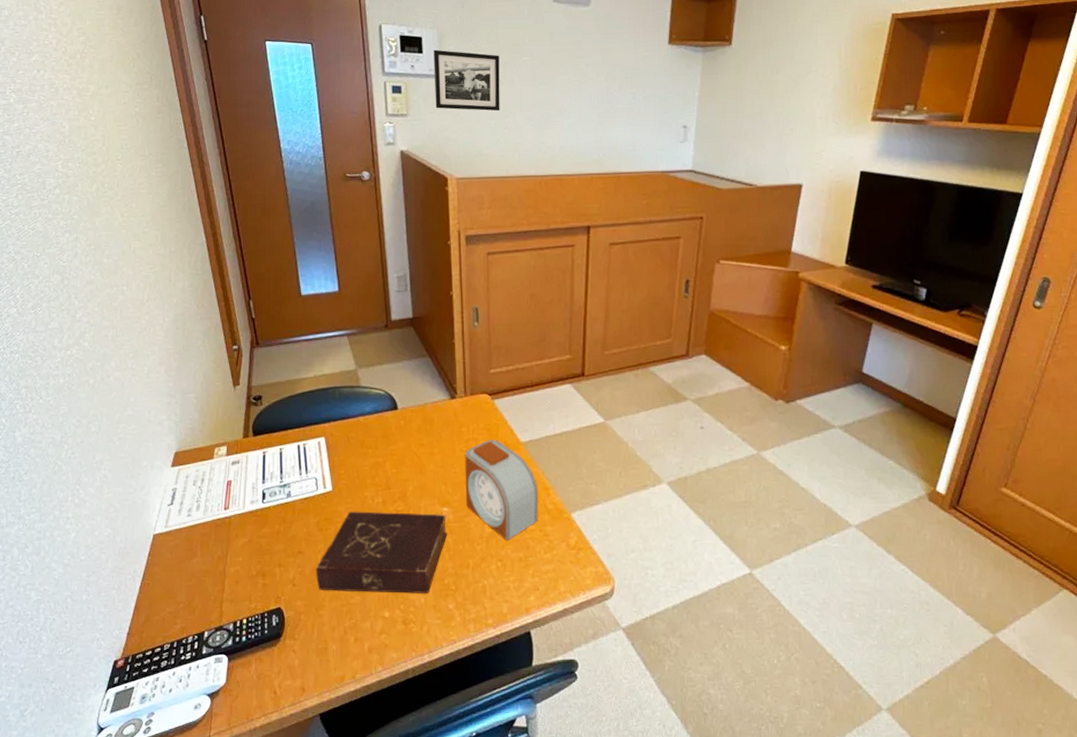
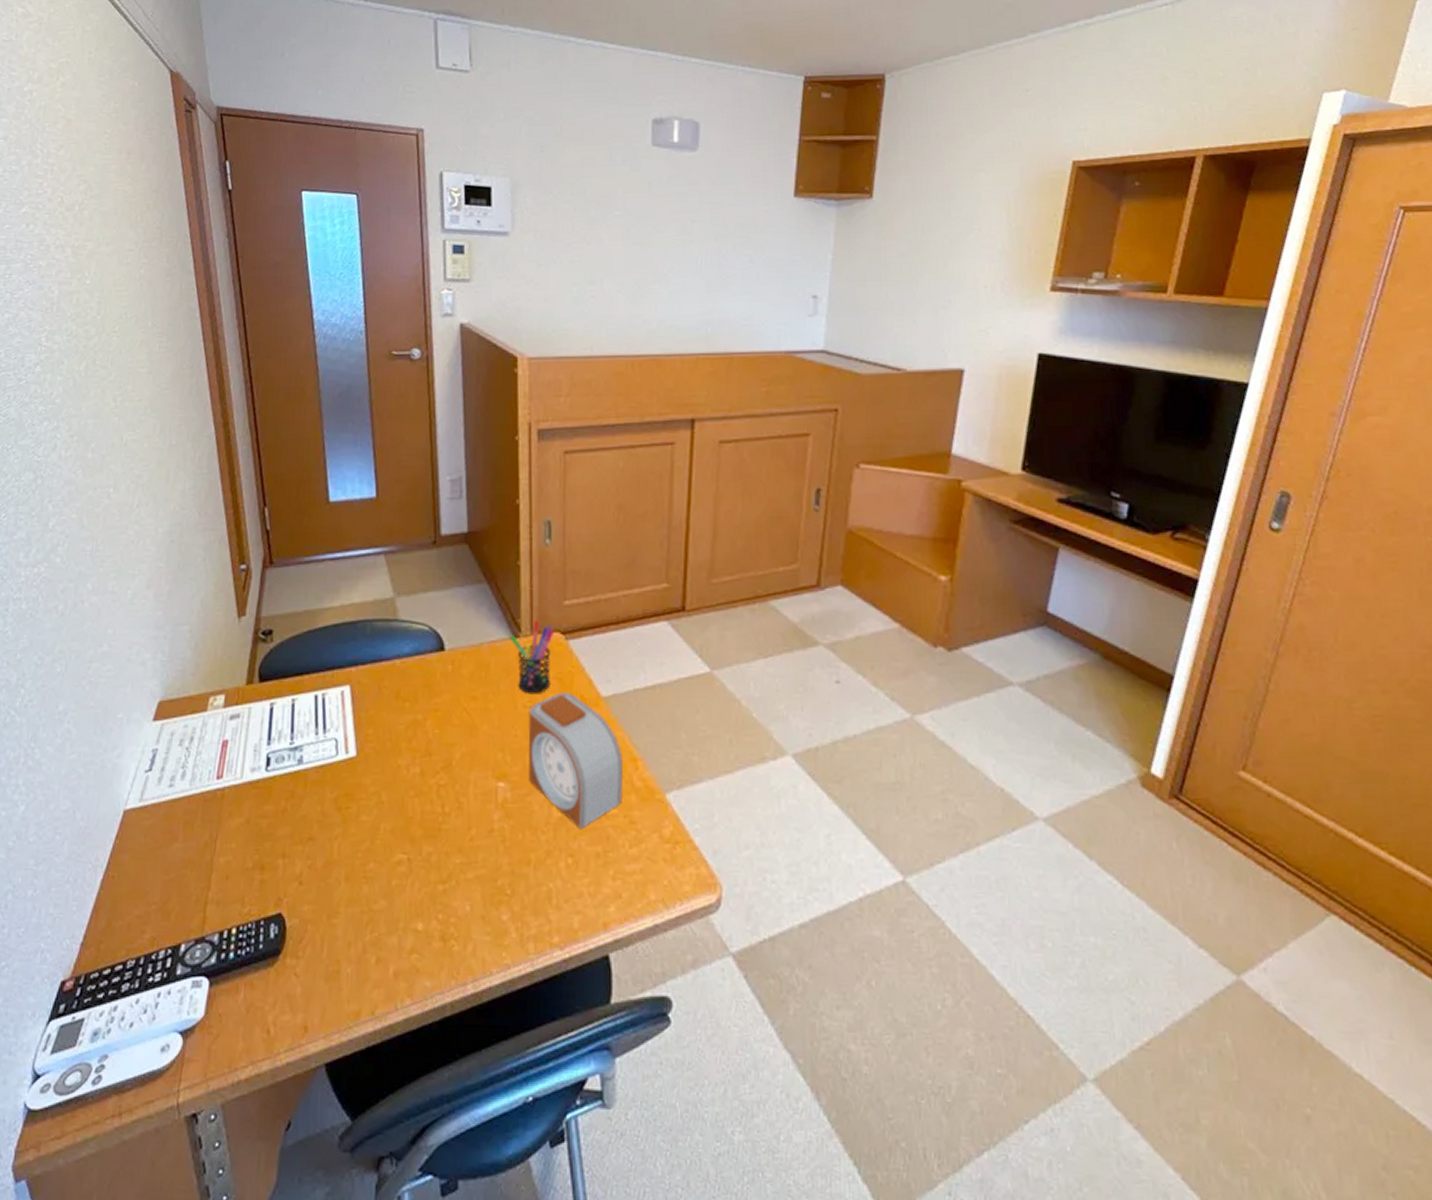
book: present [316,511,448,594] -> none [330,785,504,899]
picture frame: present [433,49,500,112] -> none [504,201,585,277]
pen holder: none [448,384,483,442] -> present [510,619,554,695]

